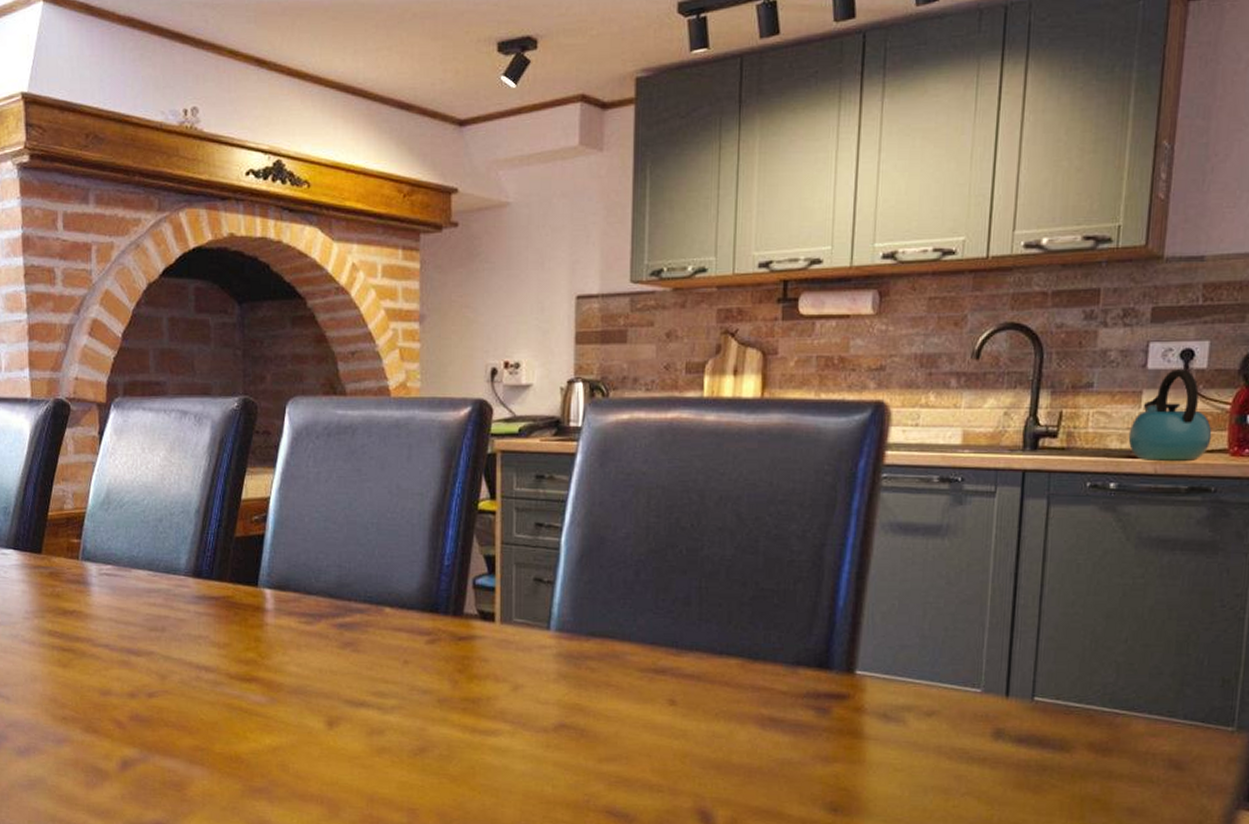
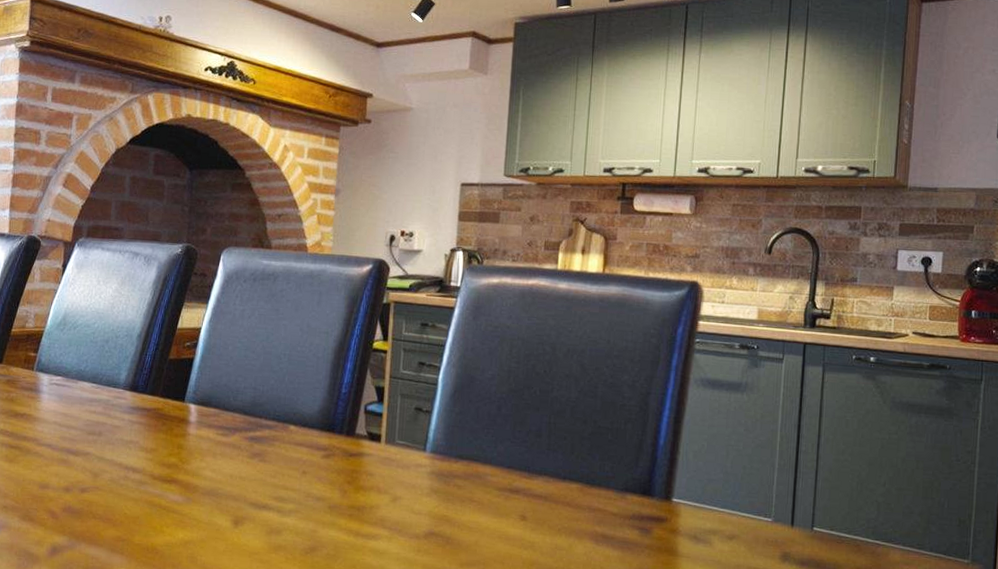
kettle: present [1128,369,1212,462] -> none [883,272,946,345]

